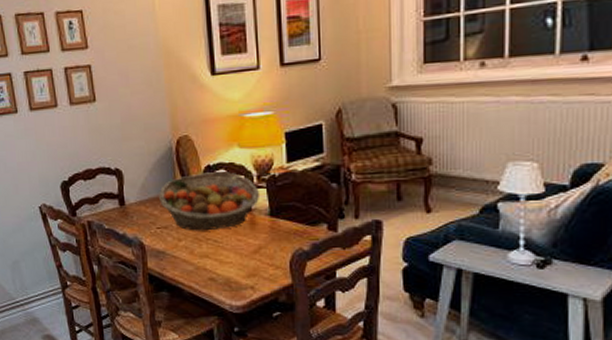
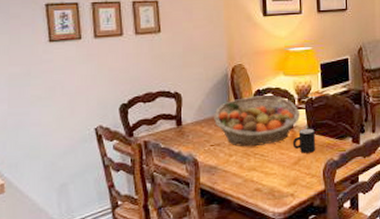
mug: none [251,211,281,241] -> present [292,128,316,153]

